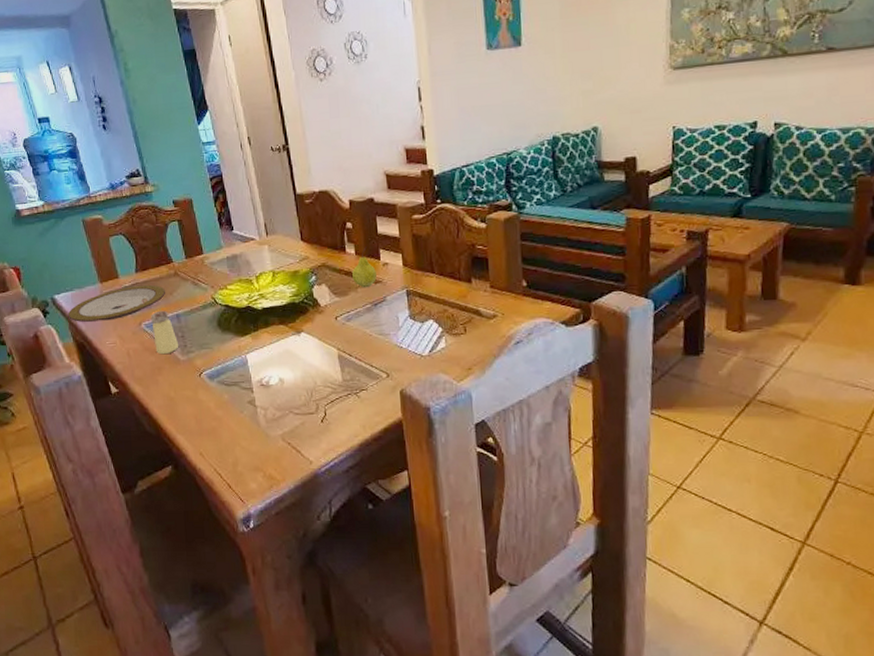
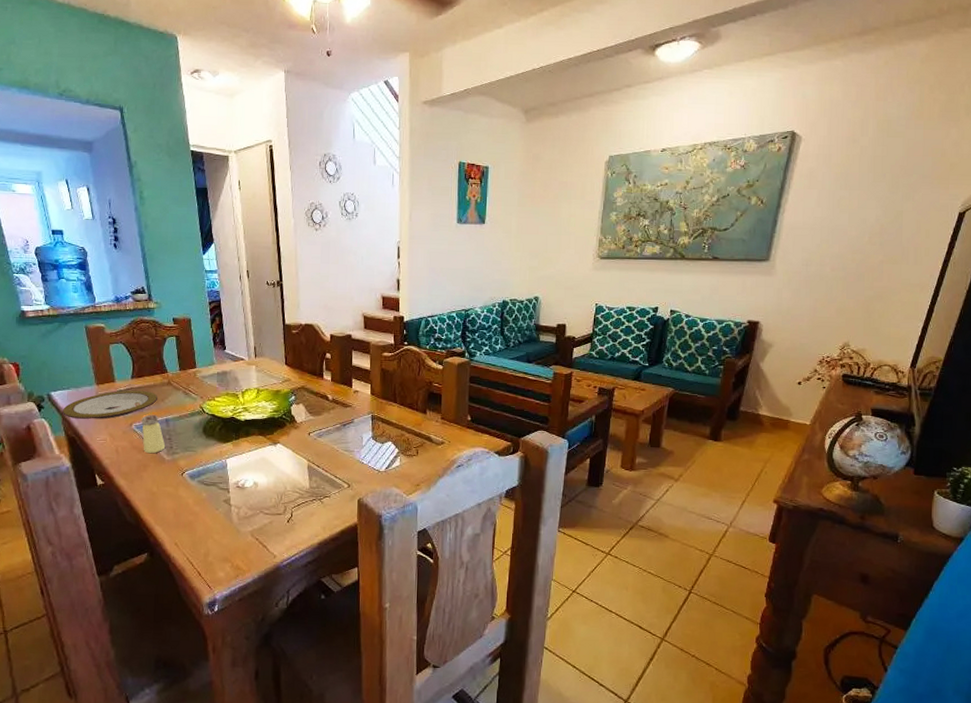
fruit: present [352,247,377,288] -> none [327,375,348,410]

